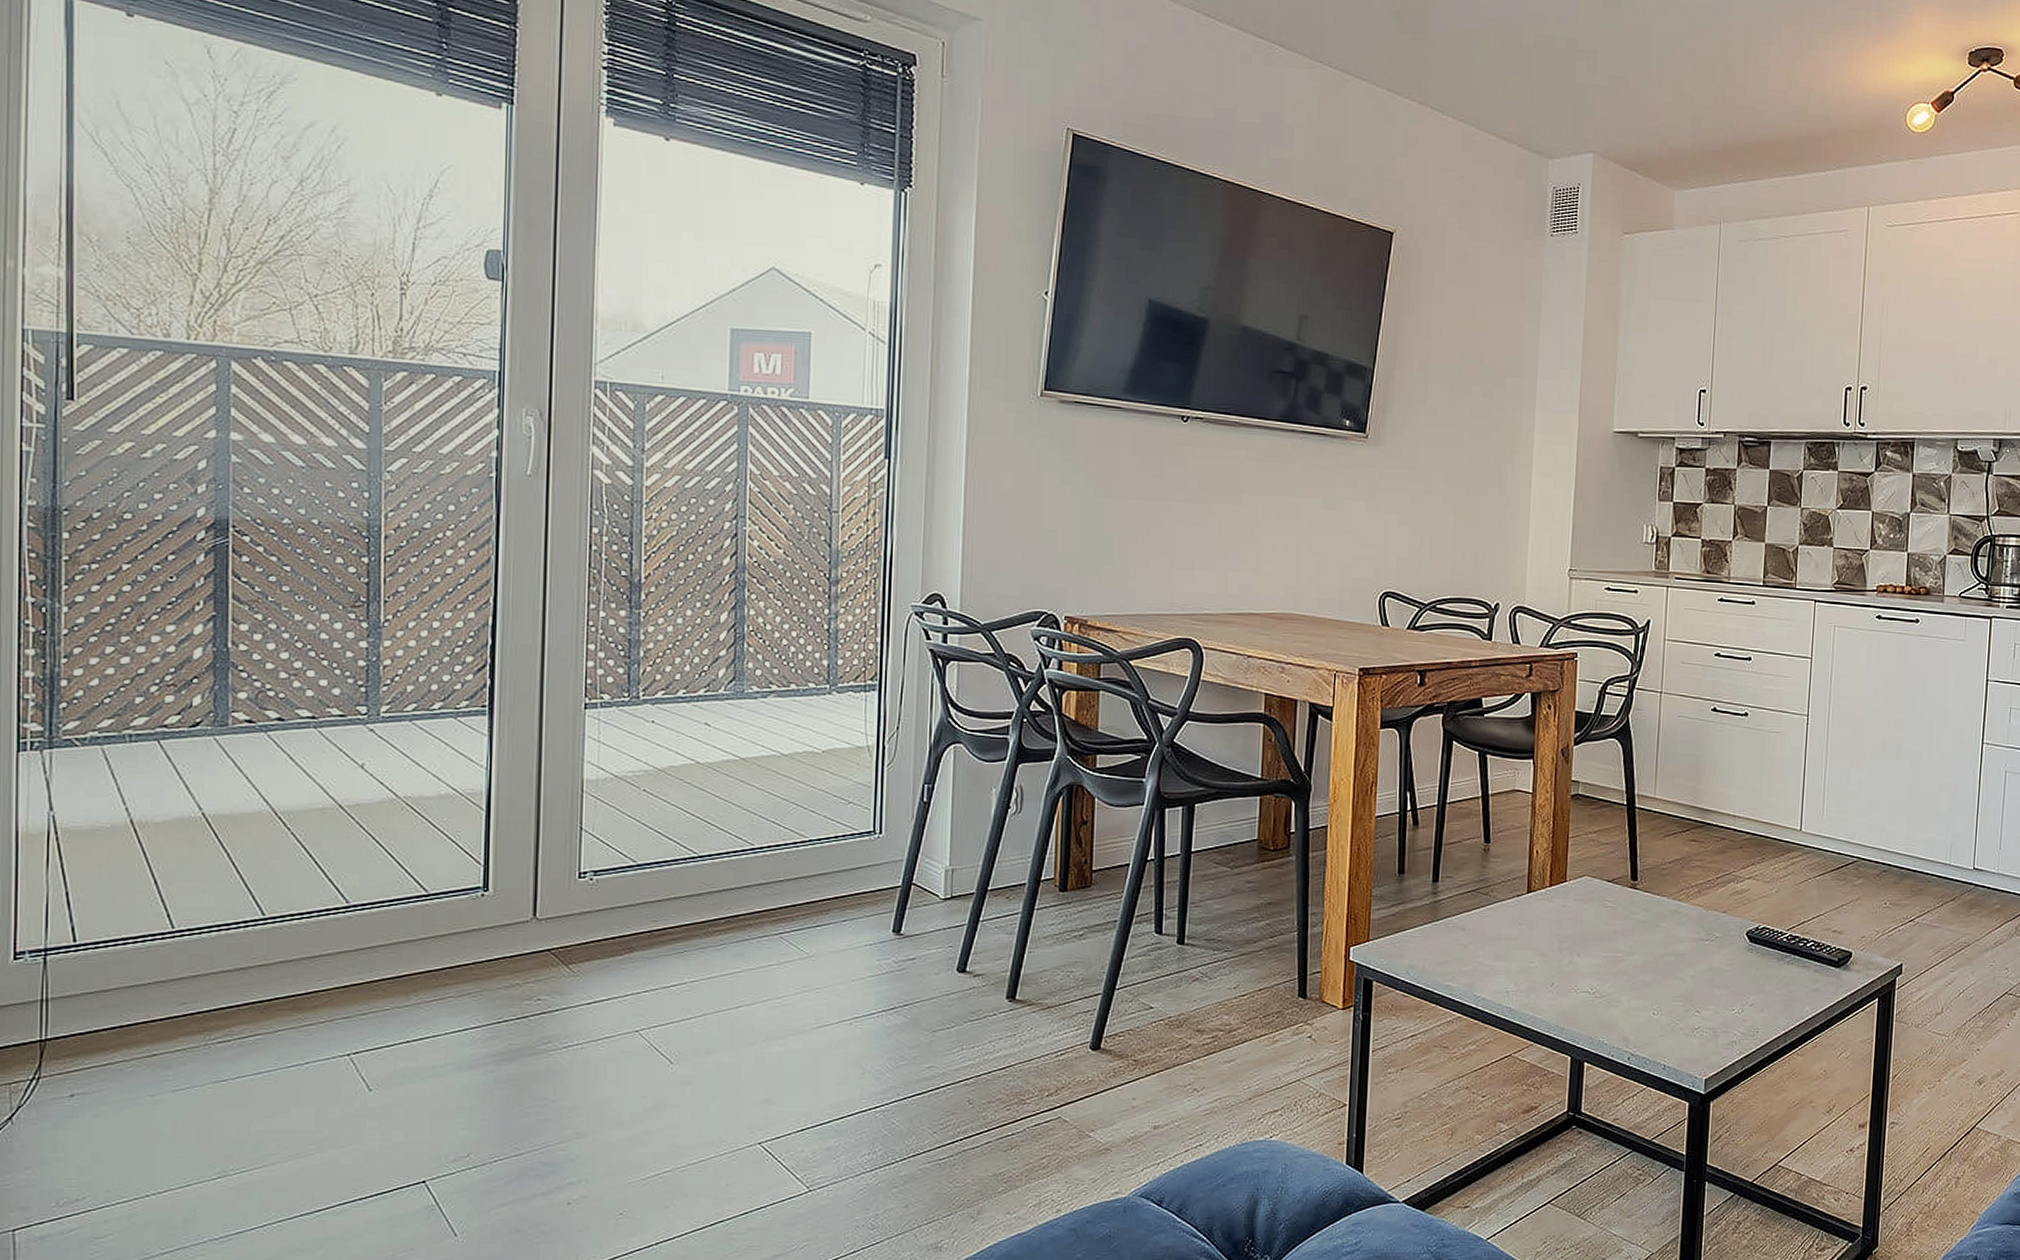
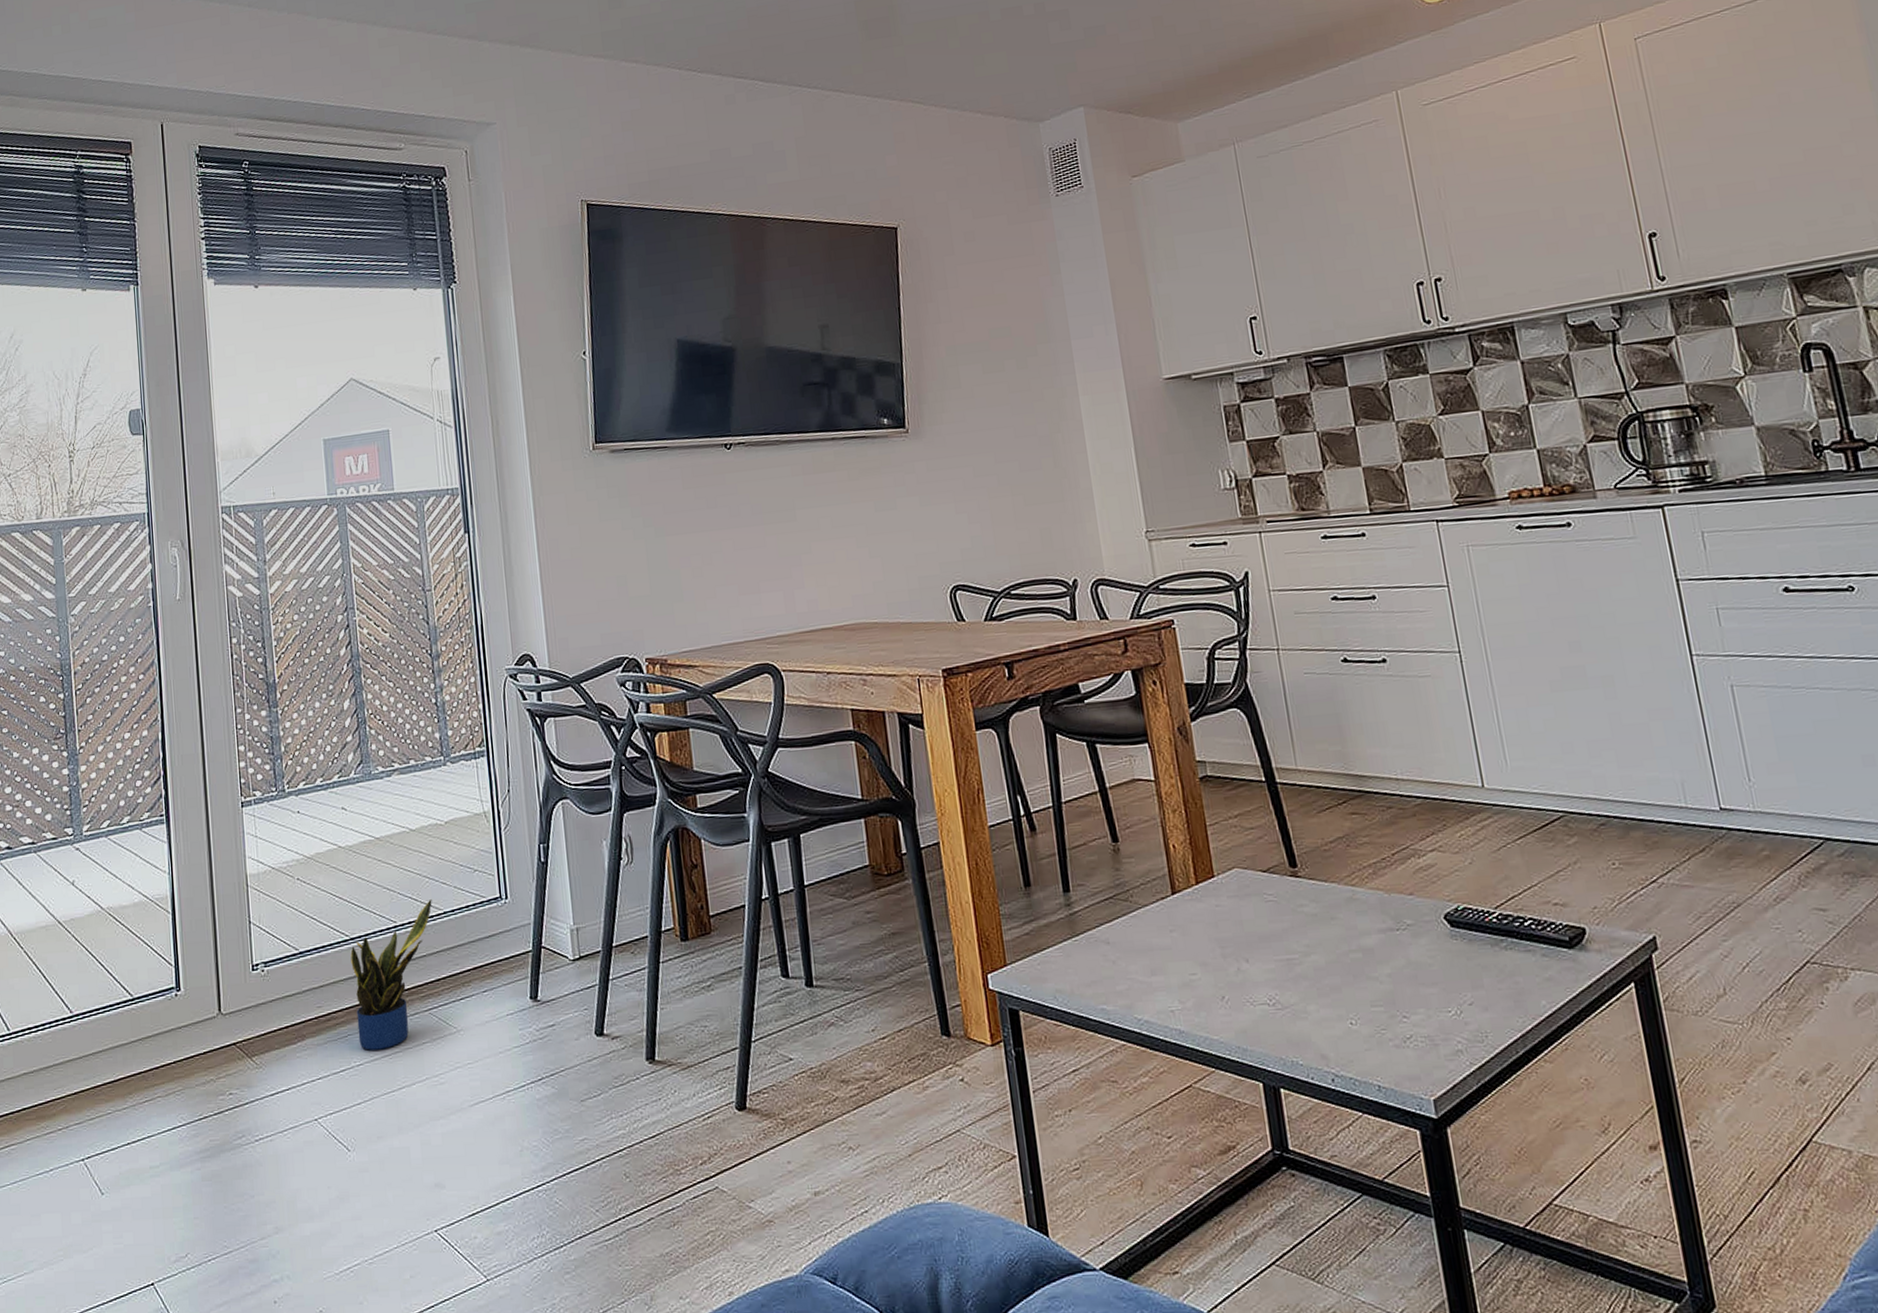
potted plant: none [696,826,797,968] -> present [350,900,432,1051]

